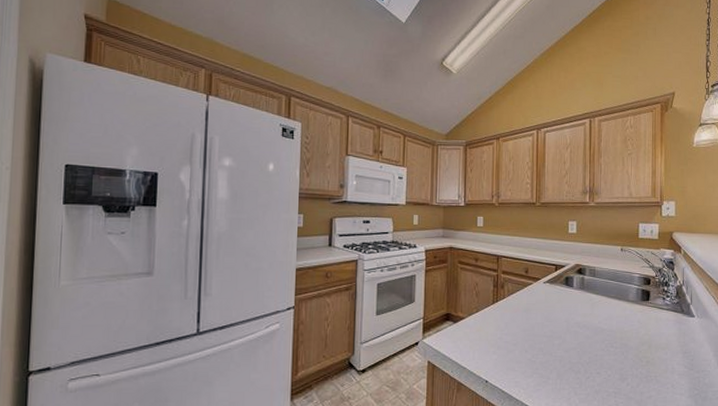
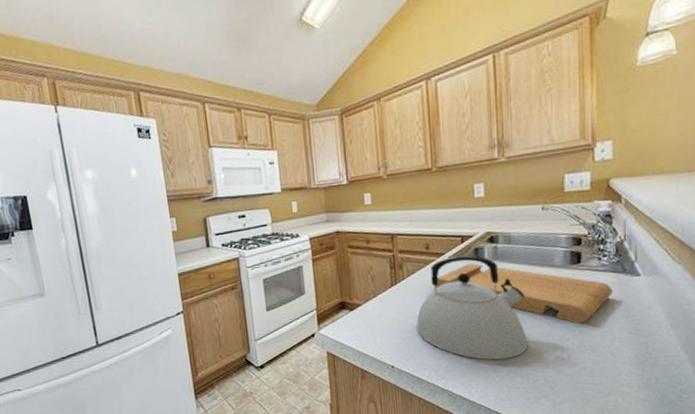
kettle: none [511,282,605,383] -> present [416,255,528,360]
cutting board: none [530,291,673,354] -> present [434,263,613,323]

